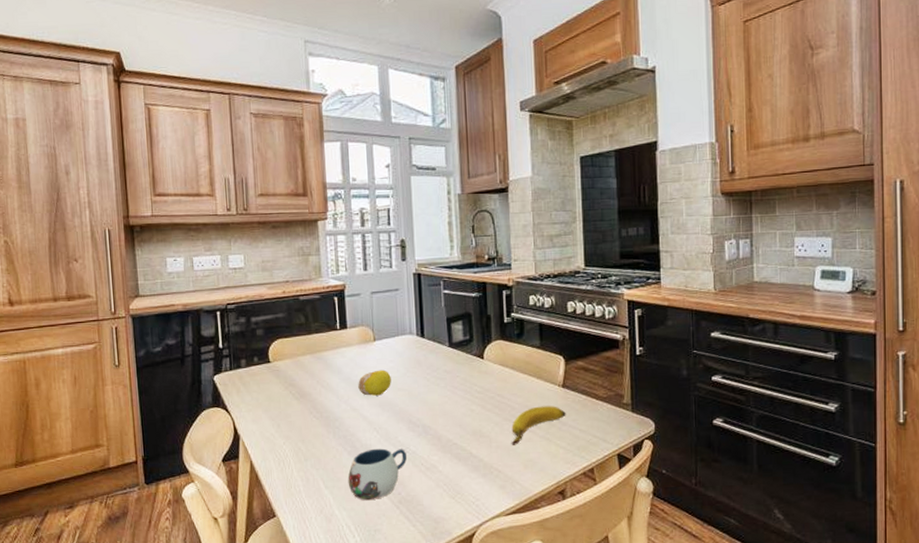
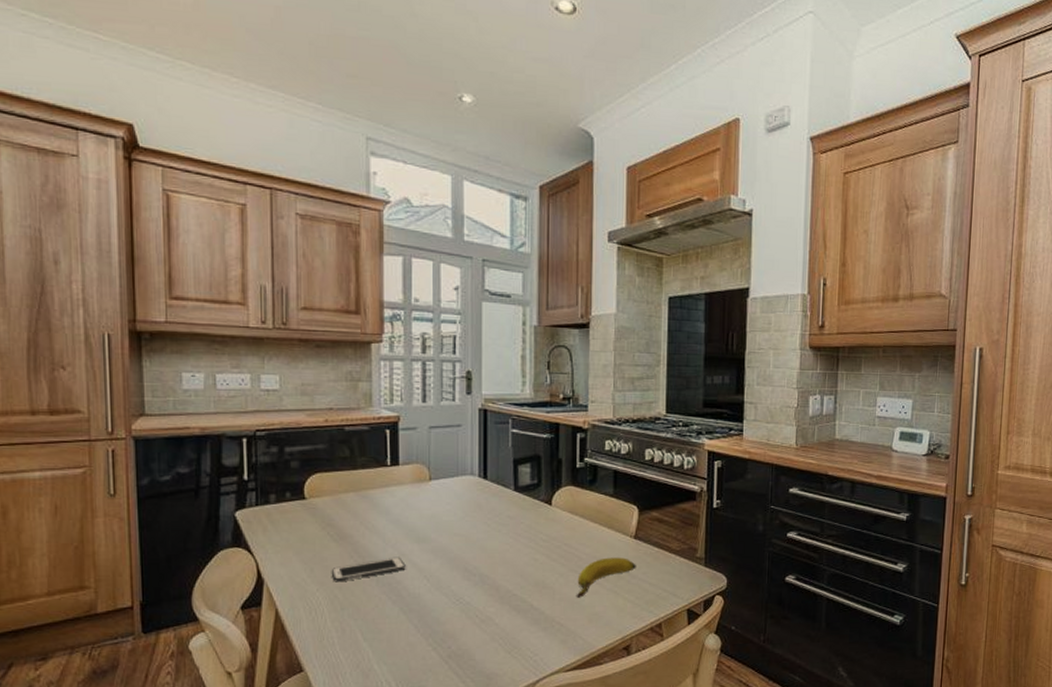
cell phone: none [294,411,358,436] -> present [331,557,406,583]
mug: present [347,448,407,501] -> none [390,598,459,655]
fruit: present [358,370,391,396] -> none [408,512,447,540]

